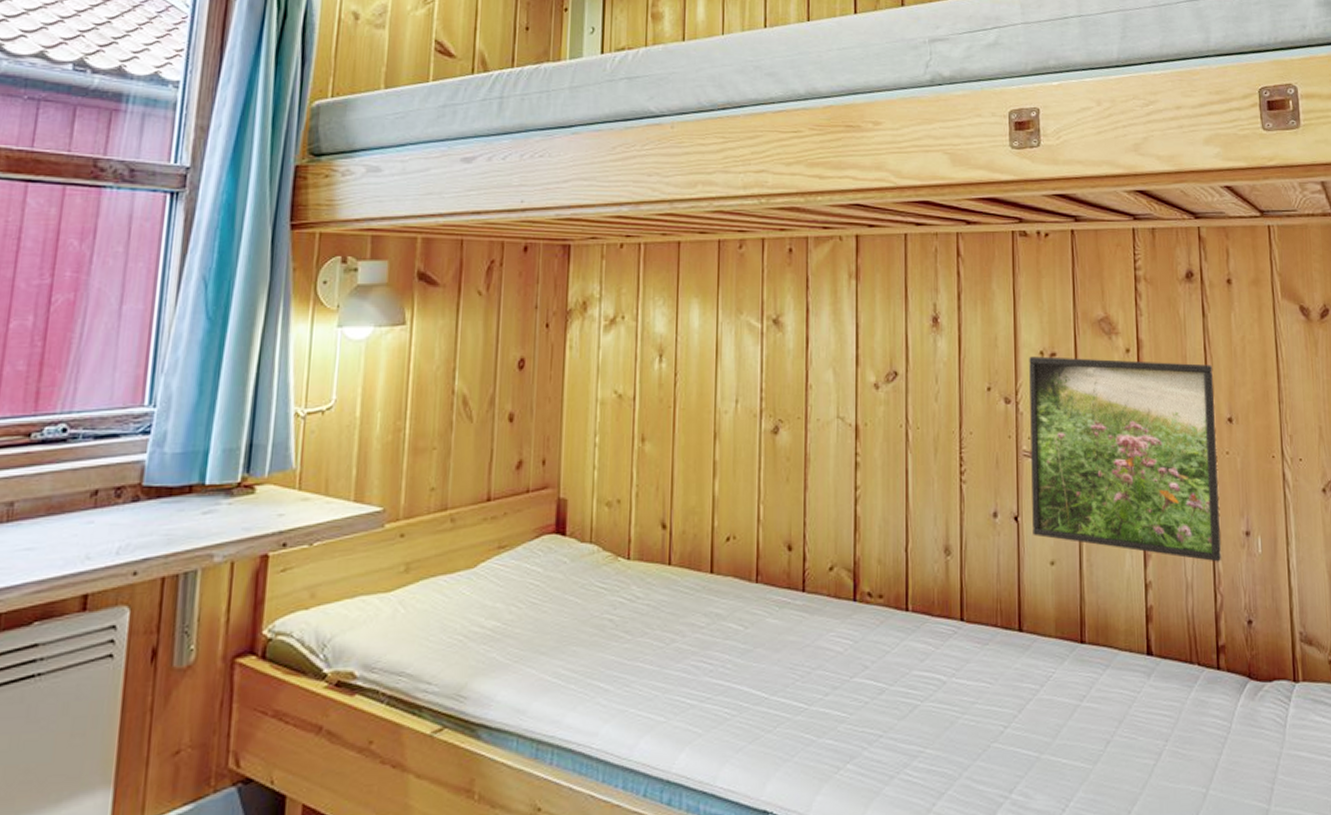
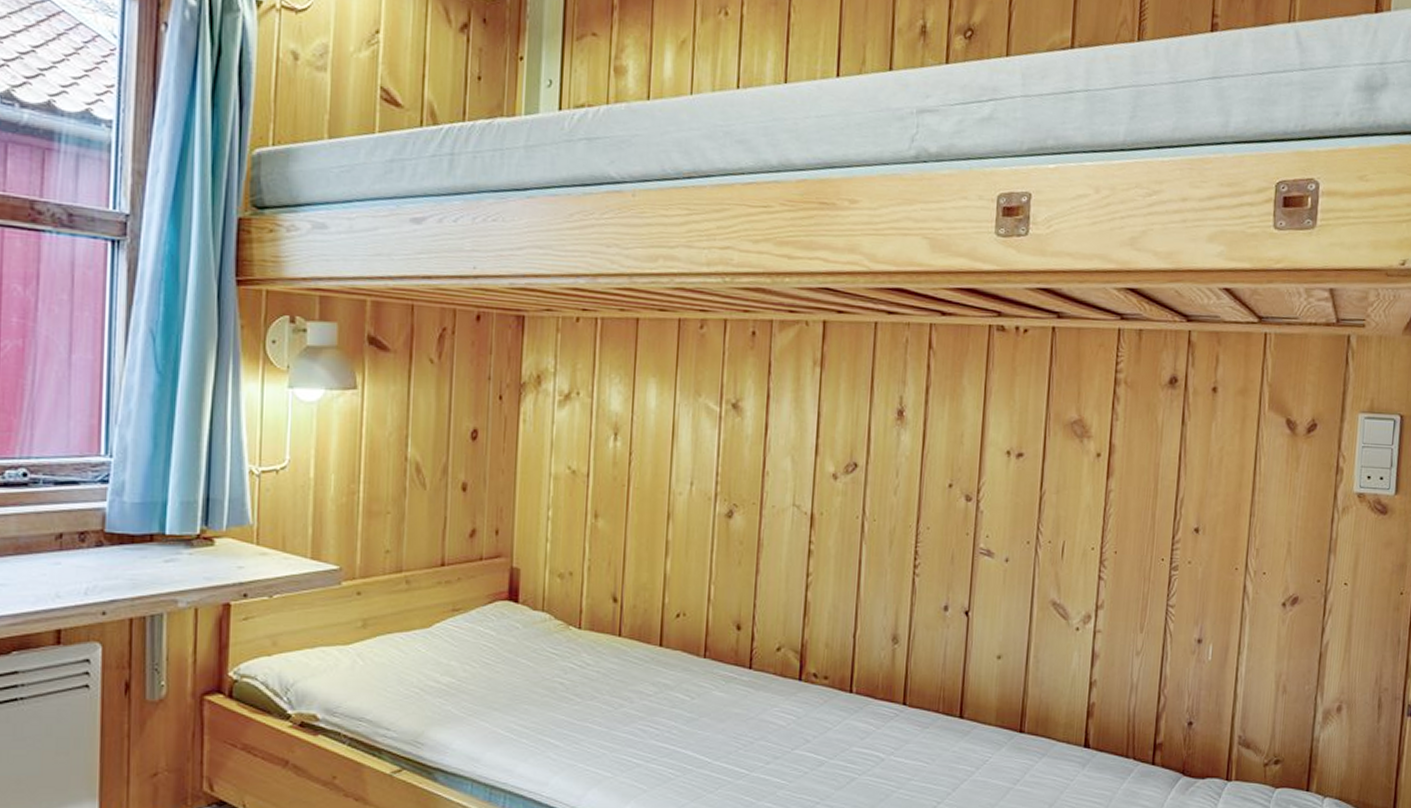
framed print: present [1029,356,1221,562] -> none [982,455,1186,666]

